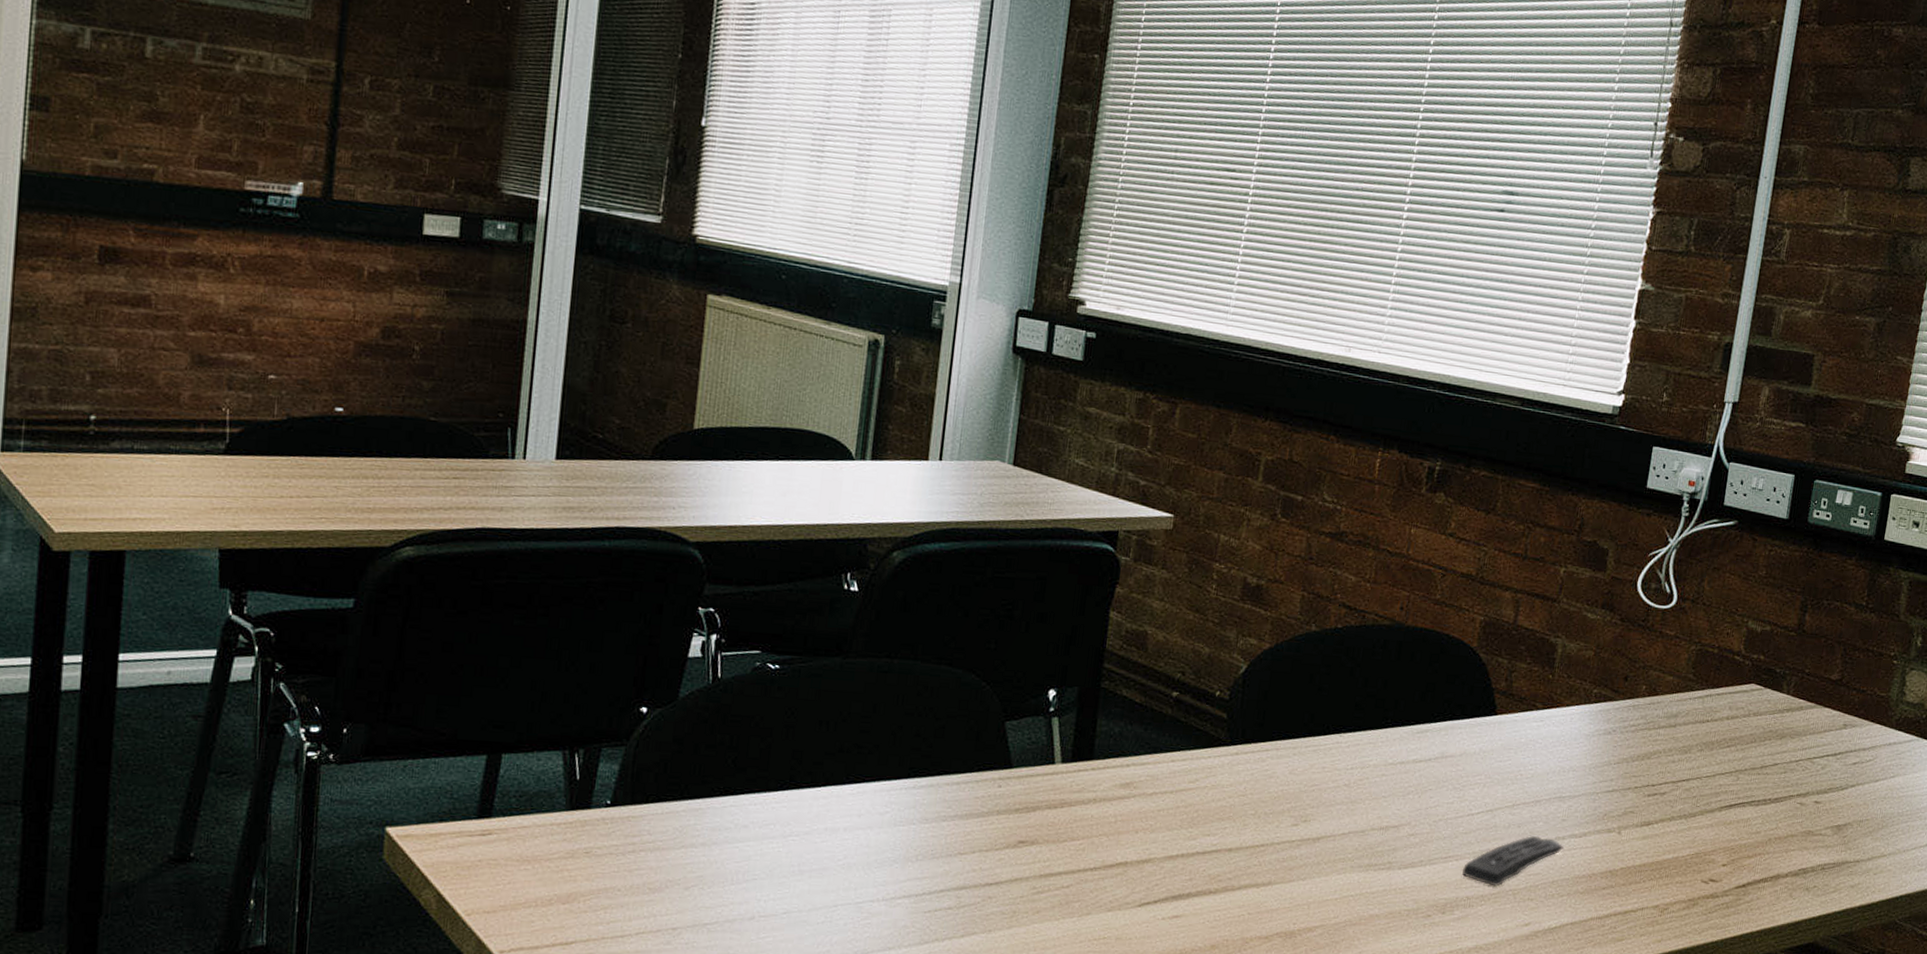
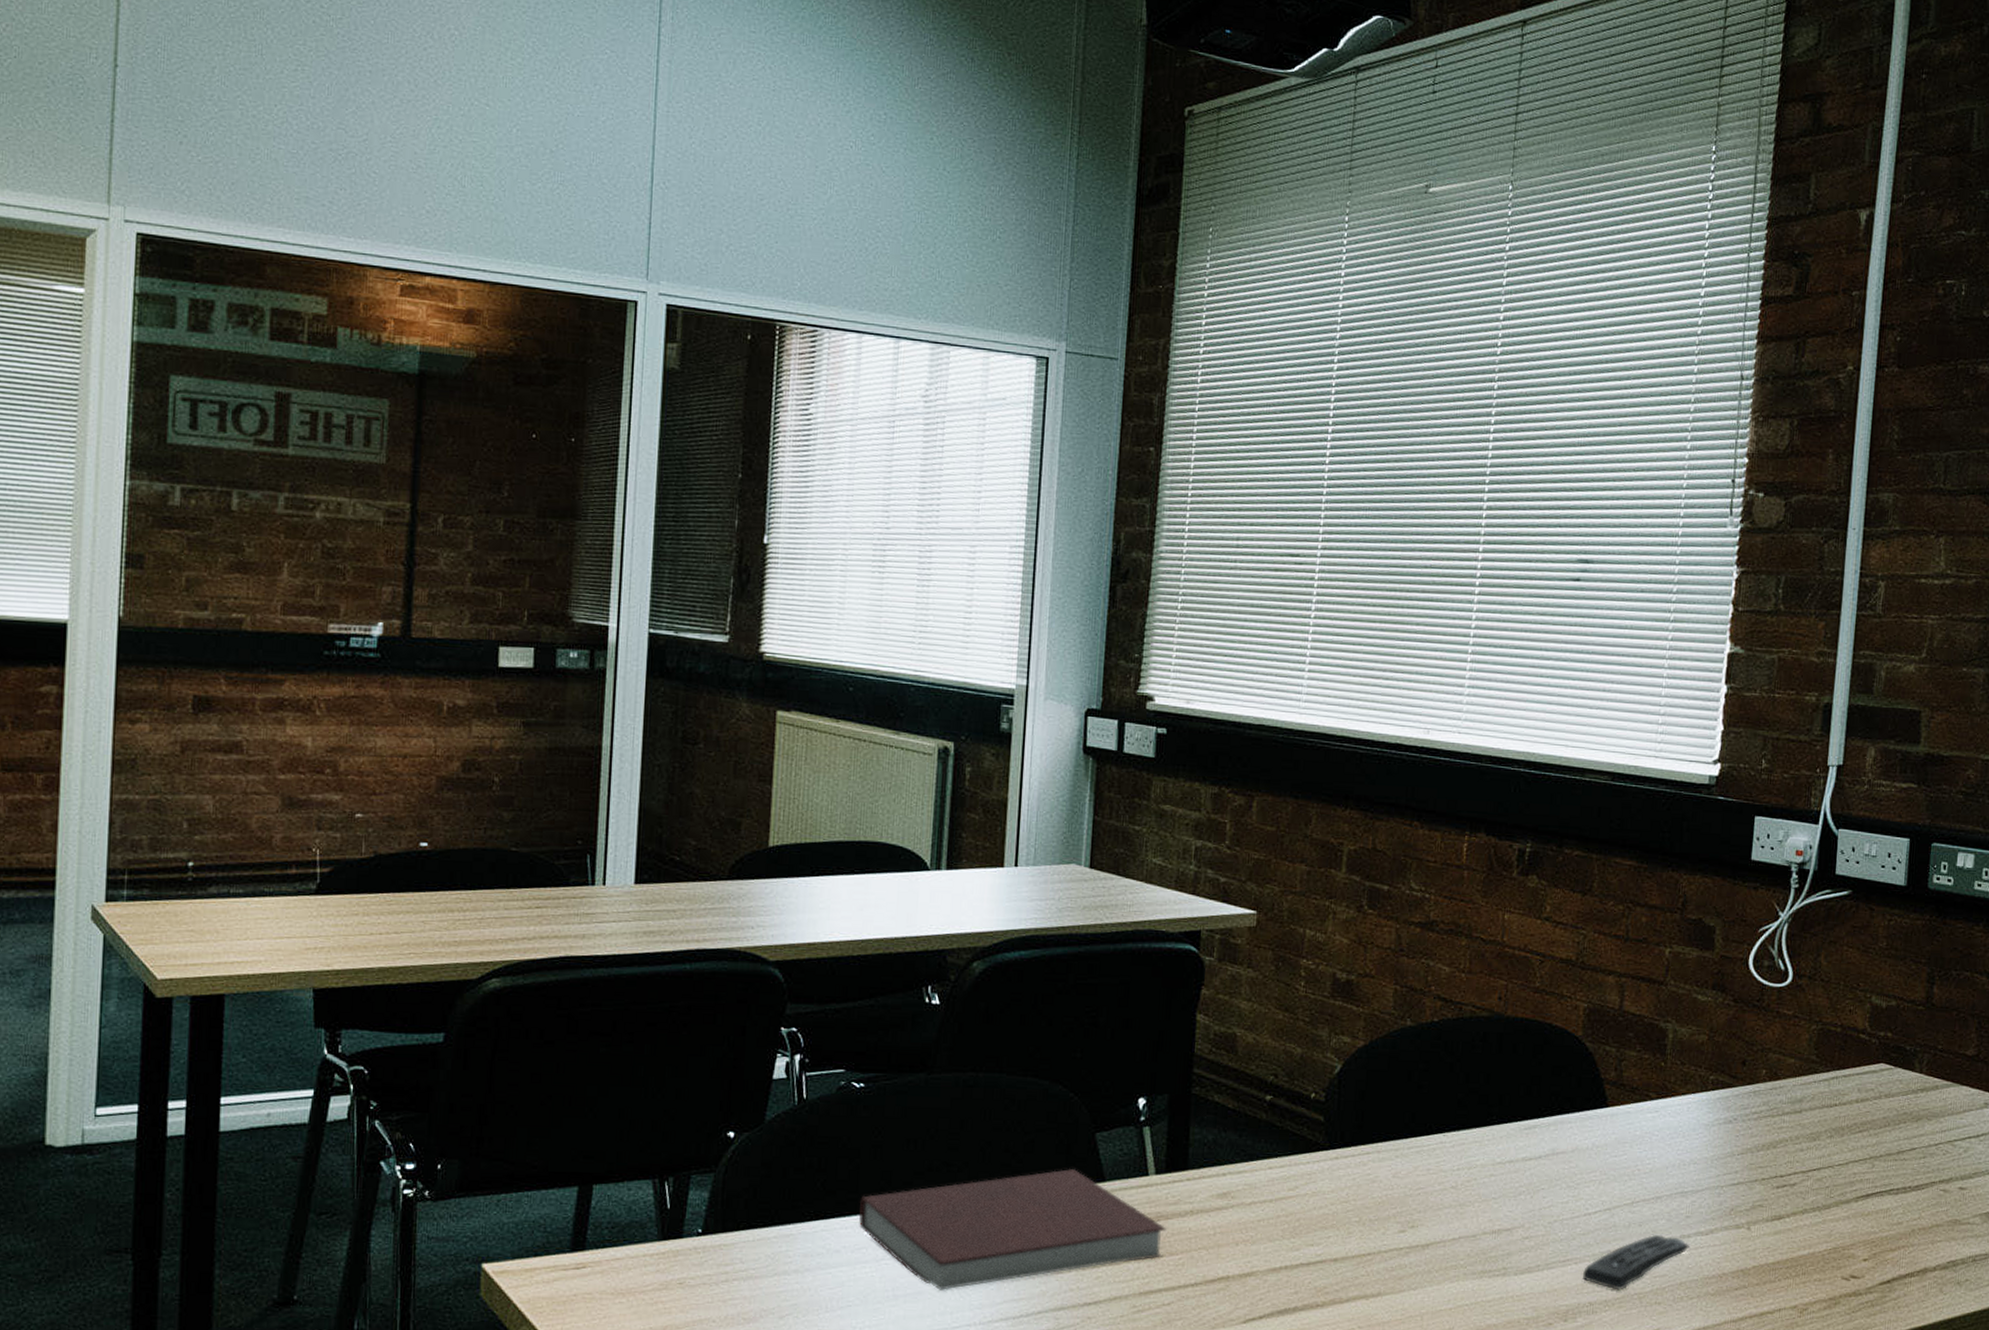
notebook: none [768,755,1069,867] -> present [859,1169,1166,1290]

